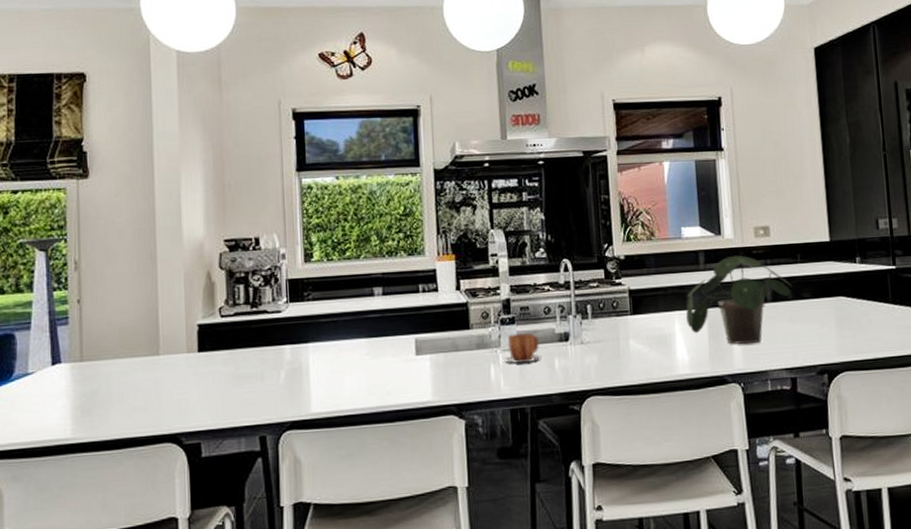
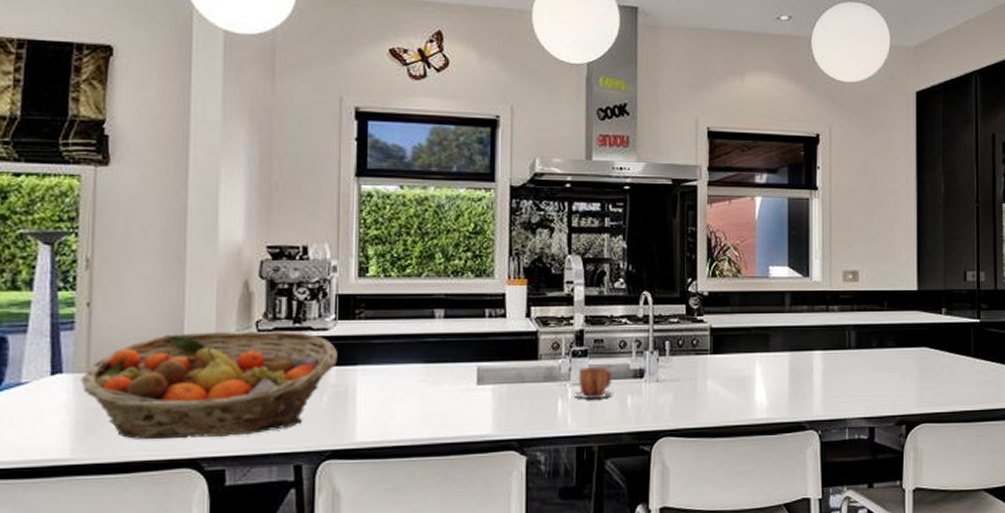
fruit basket: none [75,315,291,419] -> present [80,330,338,440]
potted plant: present [686,255,792,345] -> none [768,299,877,391]

